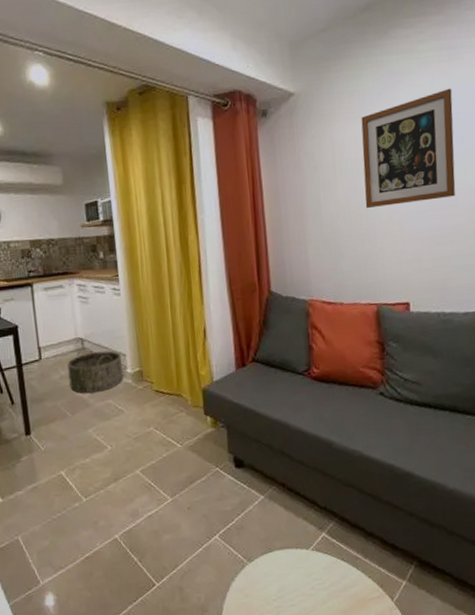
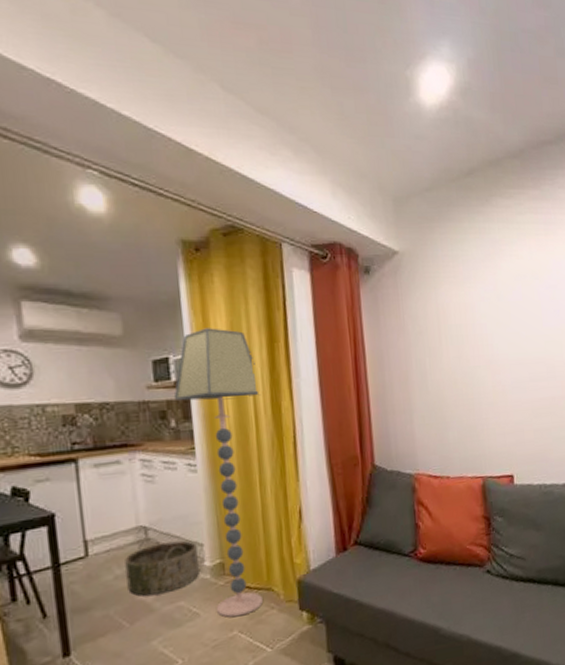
floor lamp: none [101,174,175,416] -> present [173,328,264,618]
wall art: present [361,88,456,209] -> none [465,262,553,378]

